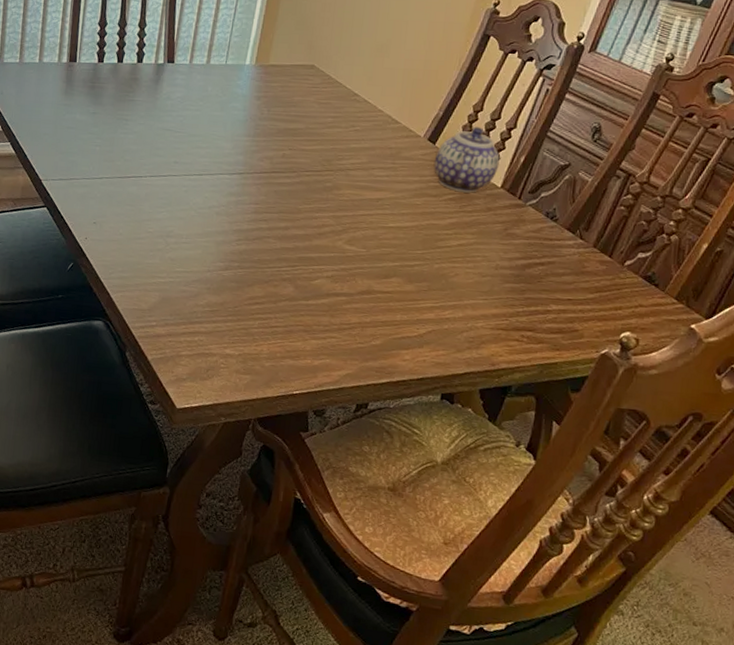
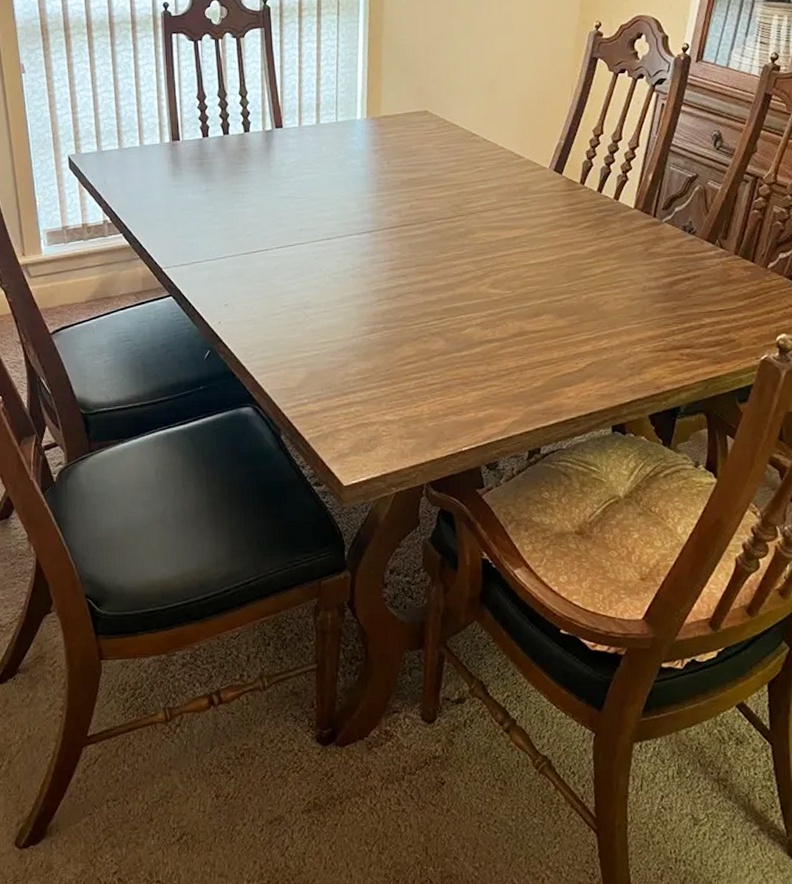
teapot: present [433,127,500,193] -> none [563,150,629,219]

